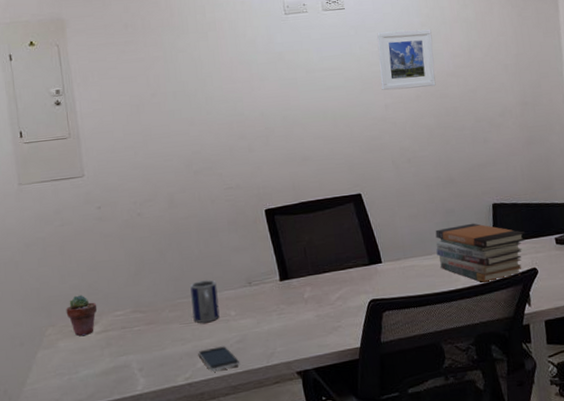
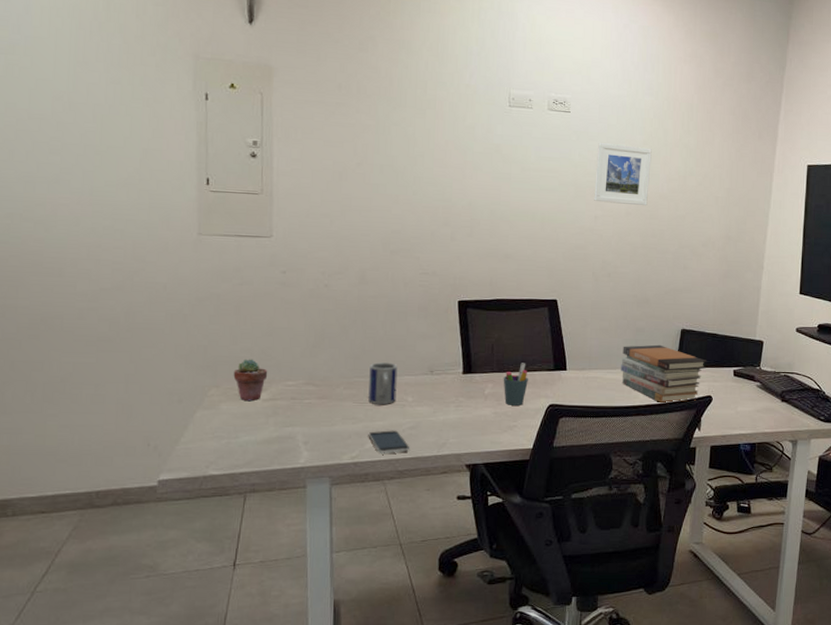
pen holder: none [320,261,346,306] -> present [503,363,528,405]

